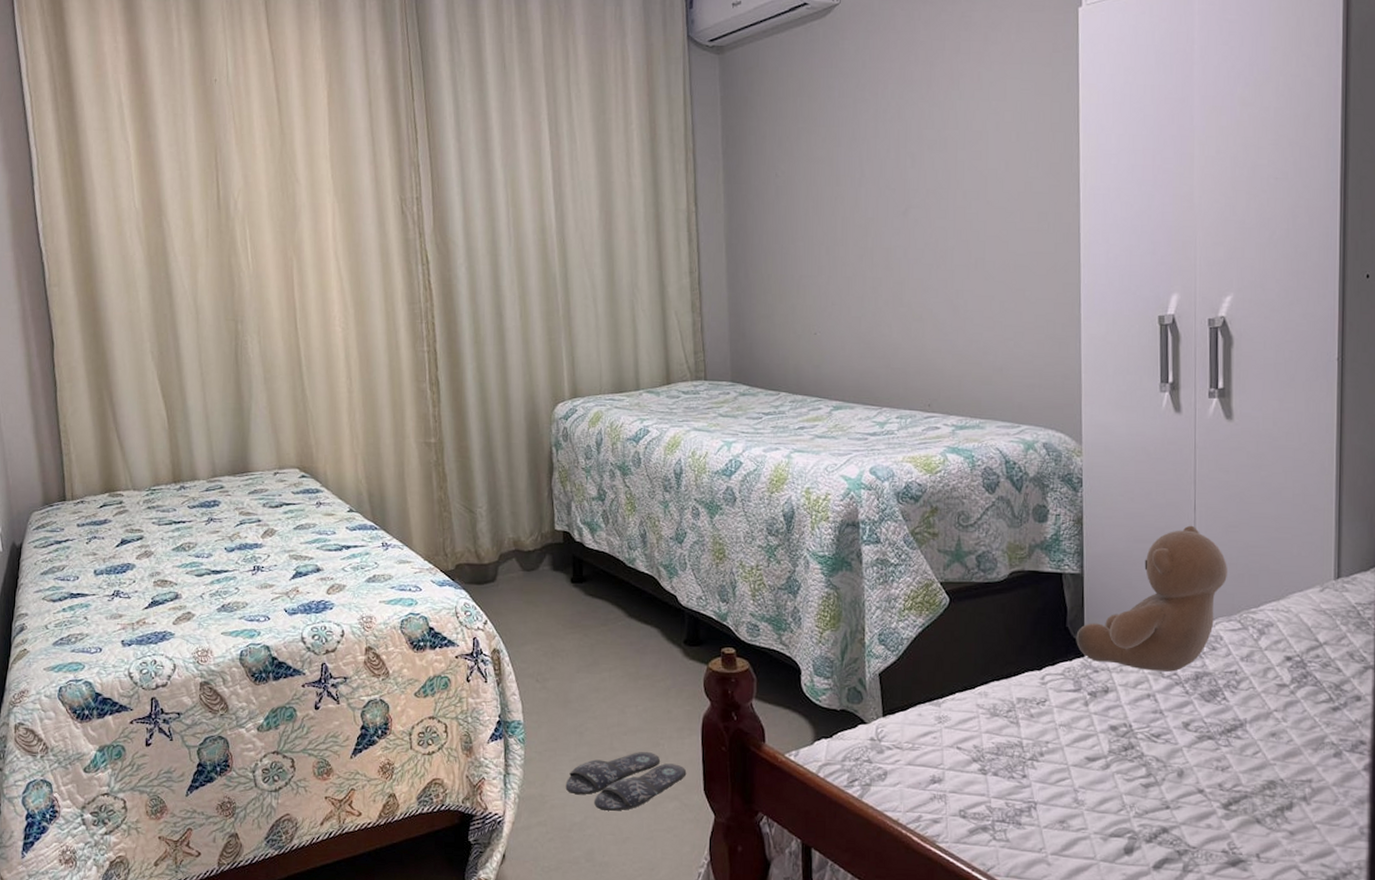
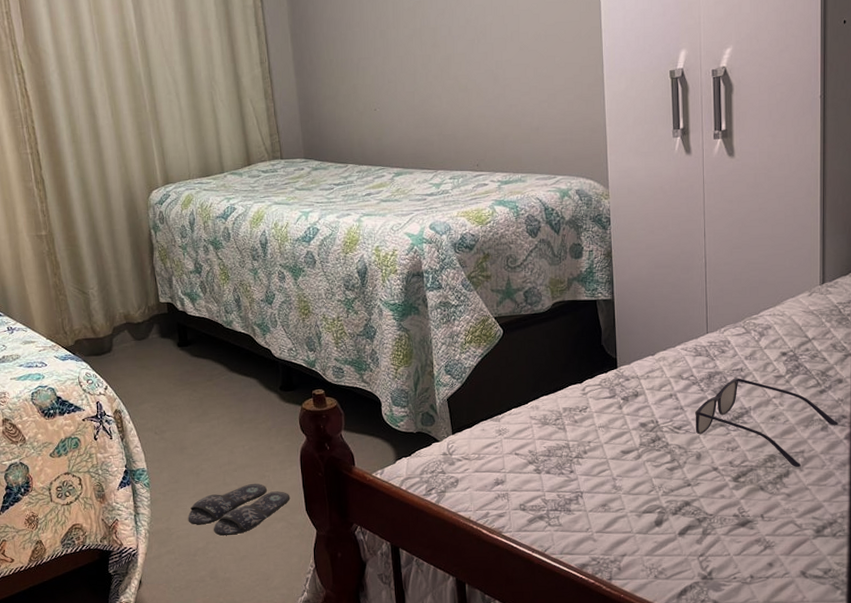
teddy bear: present [1076,525,1228,672] -> none [610,250,734,375]
eyeglasses: none [1177,682,1355,799] -> present [695,378,838,467]

